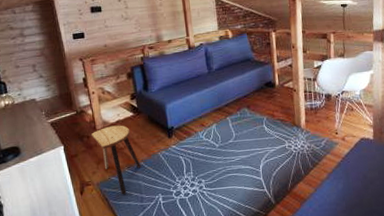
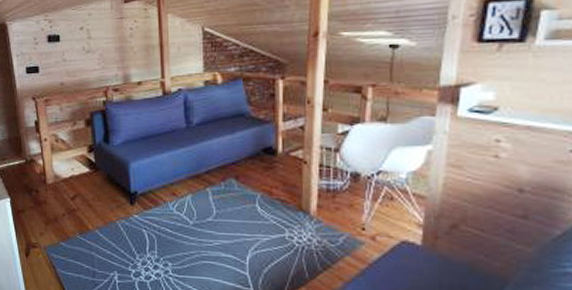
stool: present [91,125,141,195] -> none [41,181,95,265]

